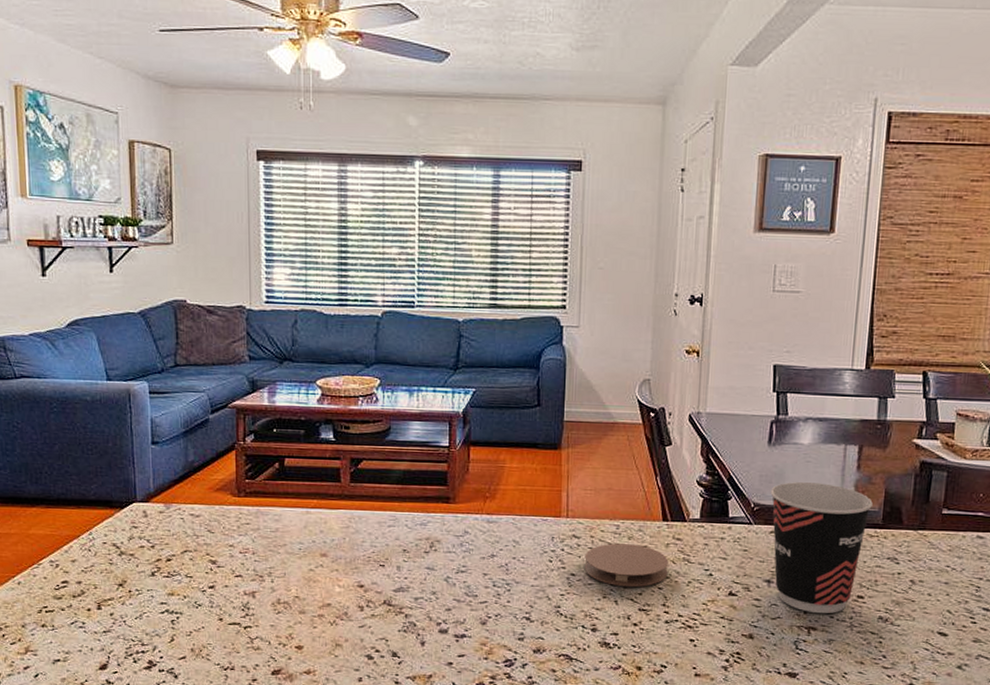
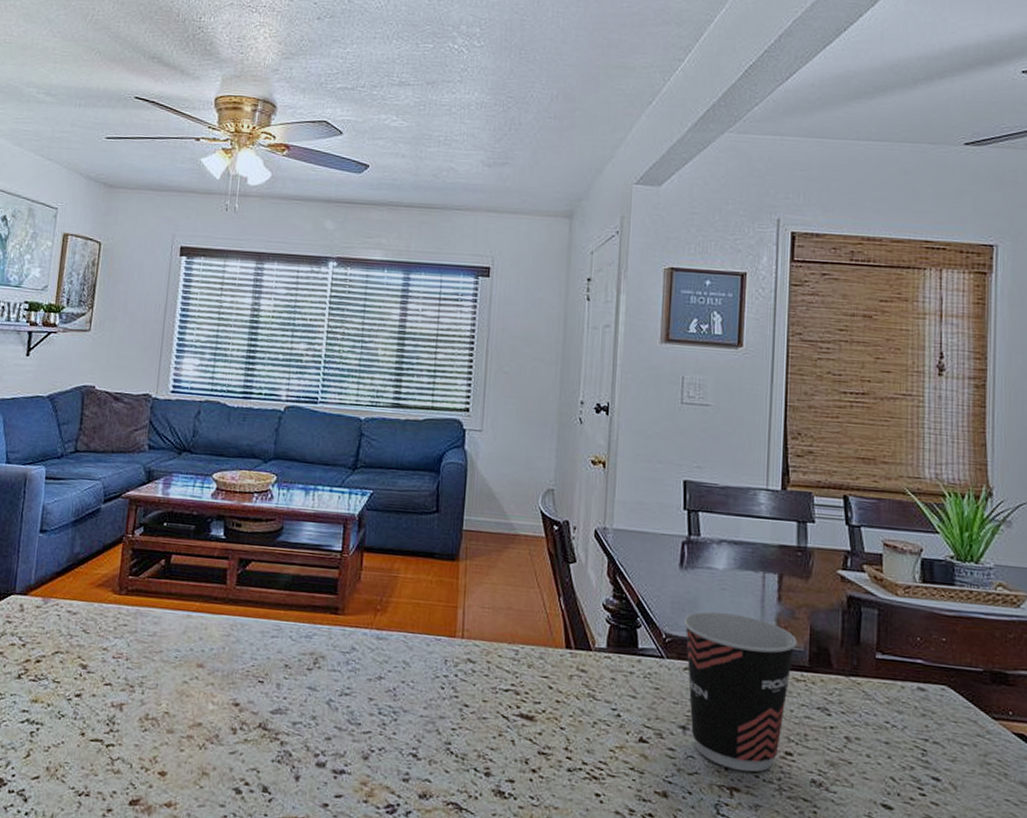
coaster: present [584,543,669,588] -> none [479,671,572,725]

